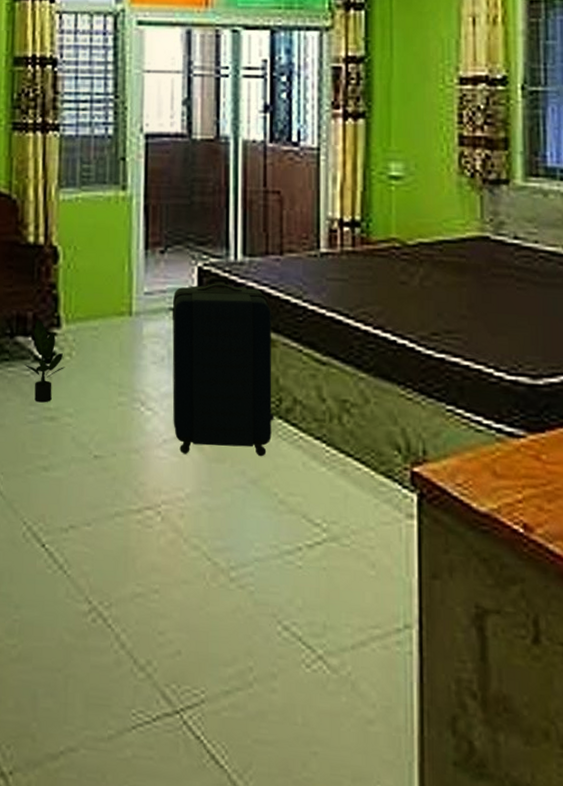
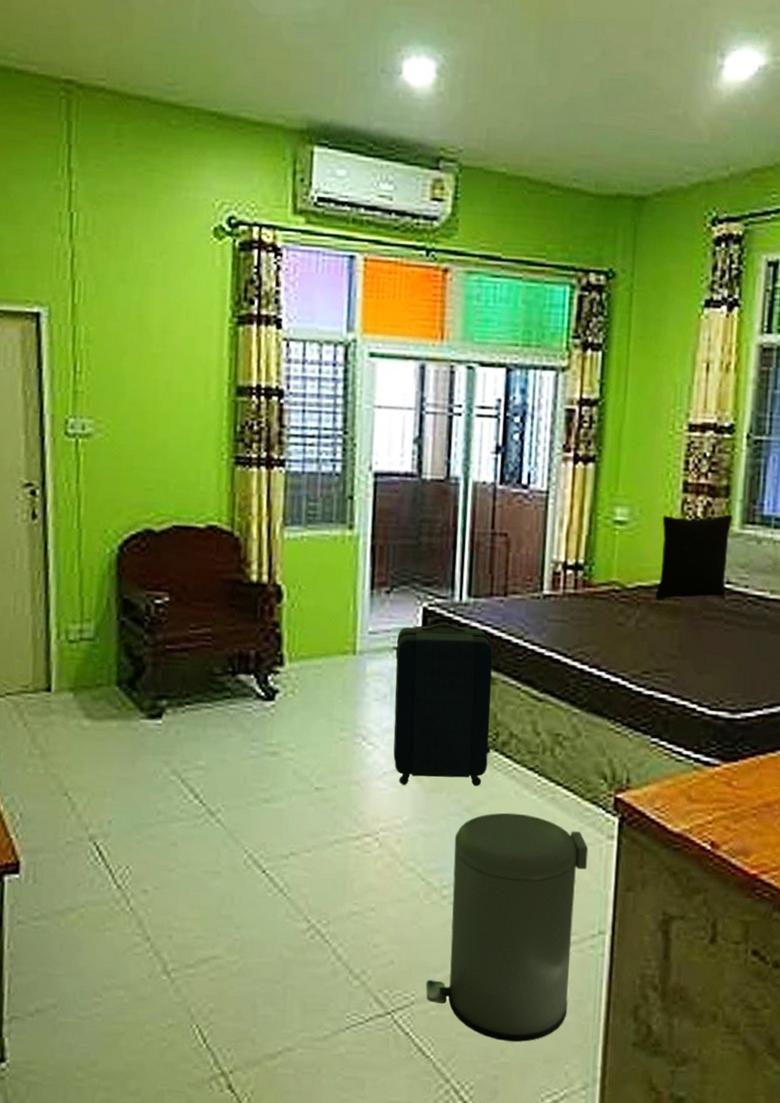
potted plant: present [24,319,66,403] -> none [246,657,288,739]
pedal bin: none [216,486,387,754] -> present [425,812,589,1042]
pillow: none [438,167,514,257] -> present [655,514,733,600]

